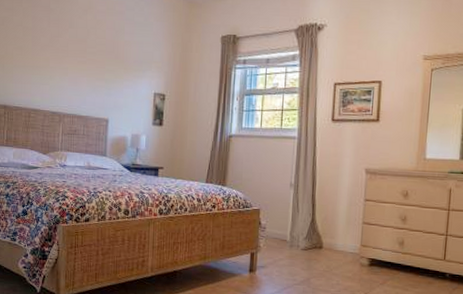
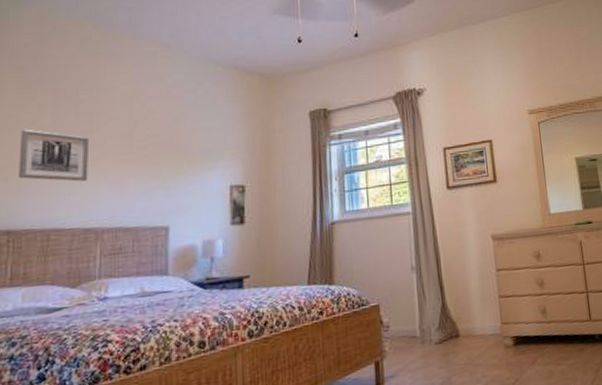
wall art: none [11,29,57,75] -> present [19,129,90,182]

